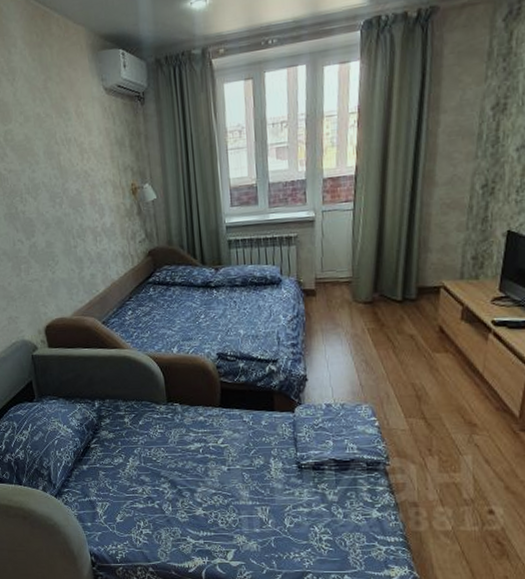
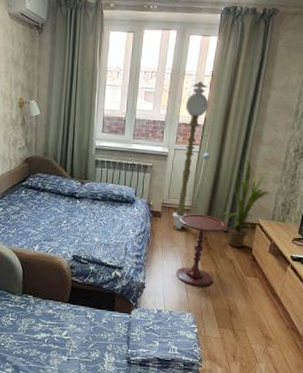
magic staff: none [329,121,369,307] -> present [173,80,210,229]
side table: none [339,284,403,372] -> present [175,213,228,286]
house plant: none [388,207,458,319] -> present [223,159,275,247]

